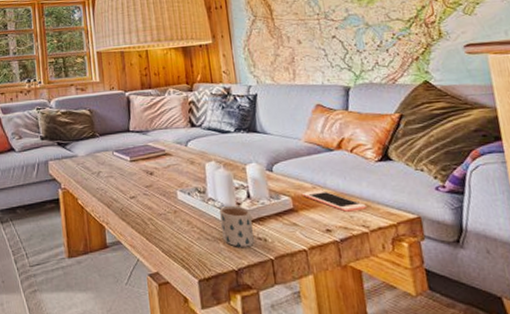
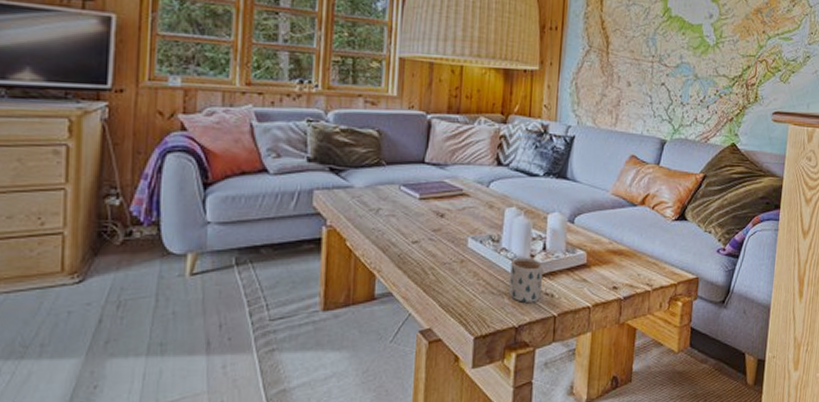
cell phone: present [302,189,366,212] -> none [598,245,654,270]

